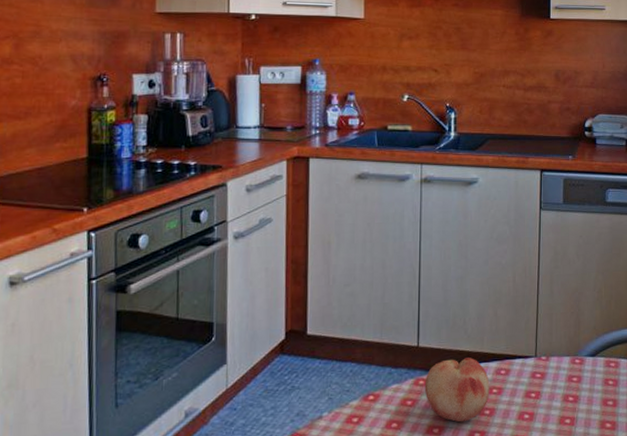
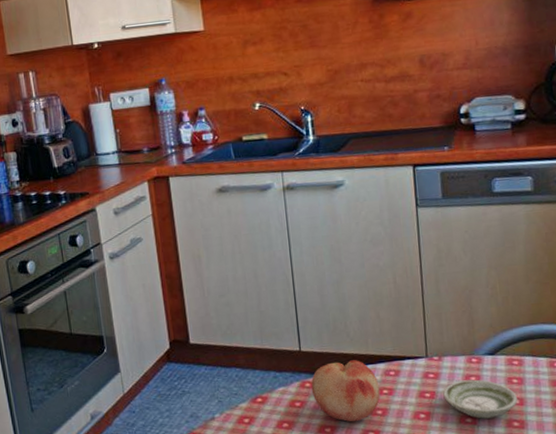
saucer: none [547,380,611,420] -> present [443,379,517,419]

